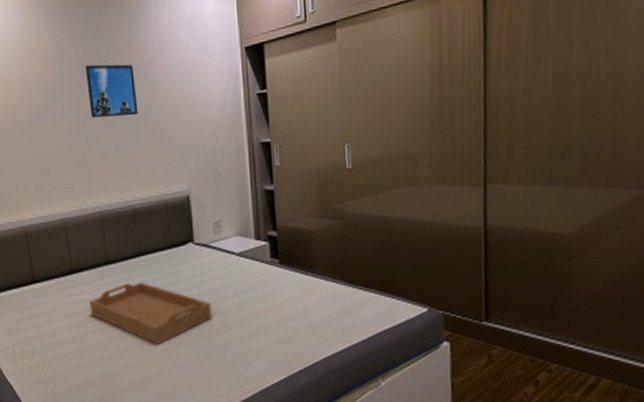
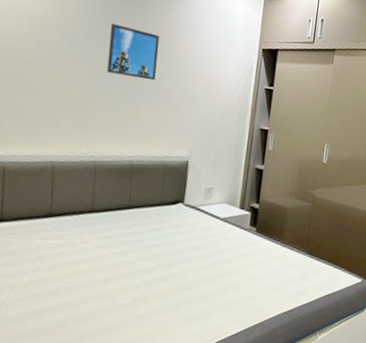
serving tray: present [89,282,212,344] -> none [61,232,189,294]

